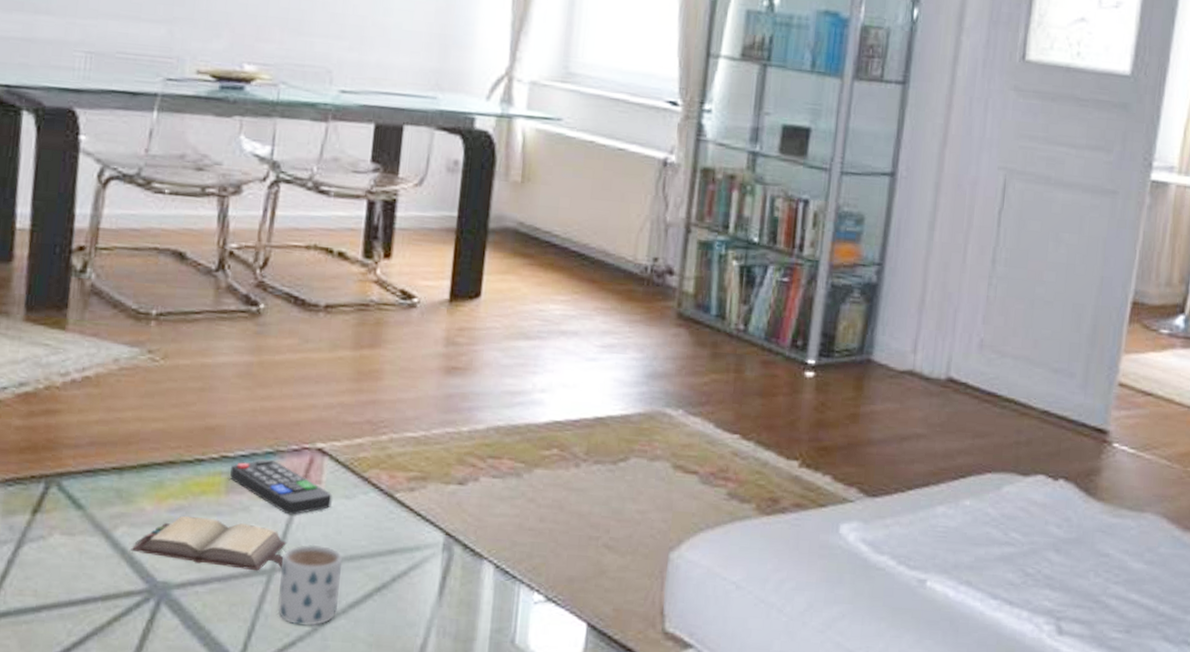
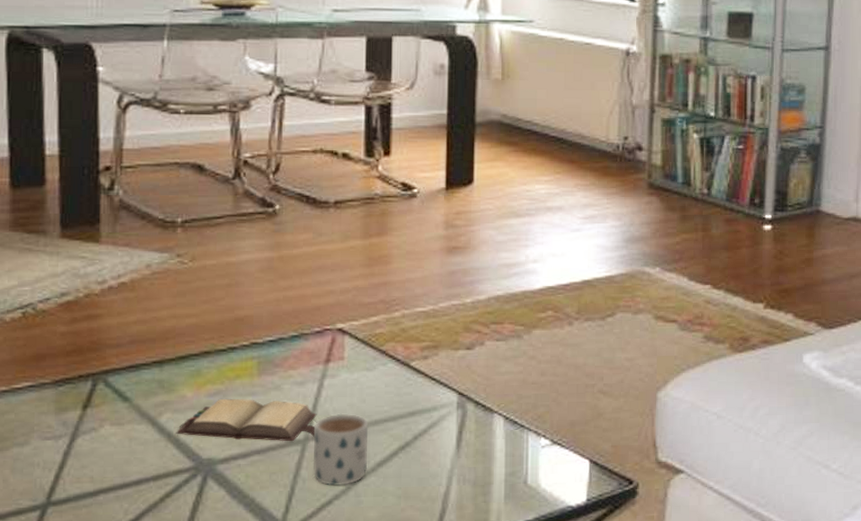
remote control: present [230,459,332,515] -> none [261,342,355,390]

